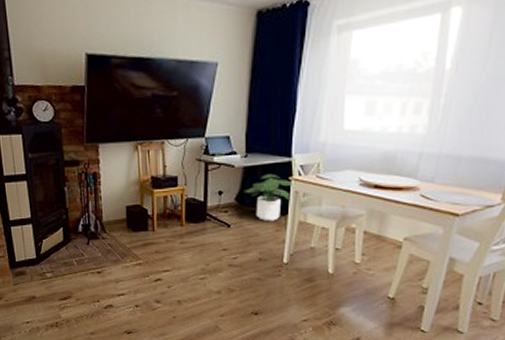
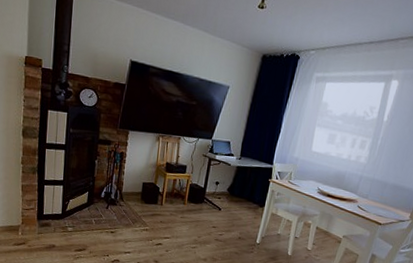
potted plant: present [245,174,292,221] -> none [235,174,271,210]

